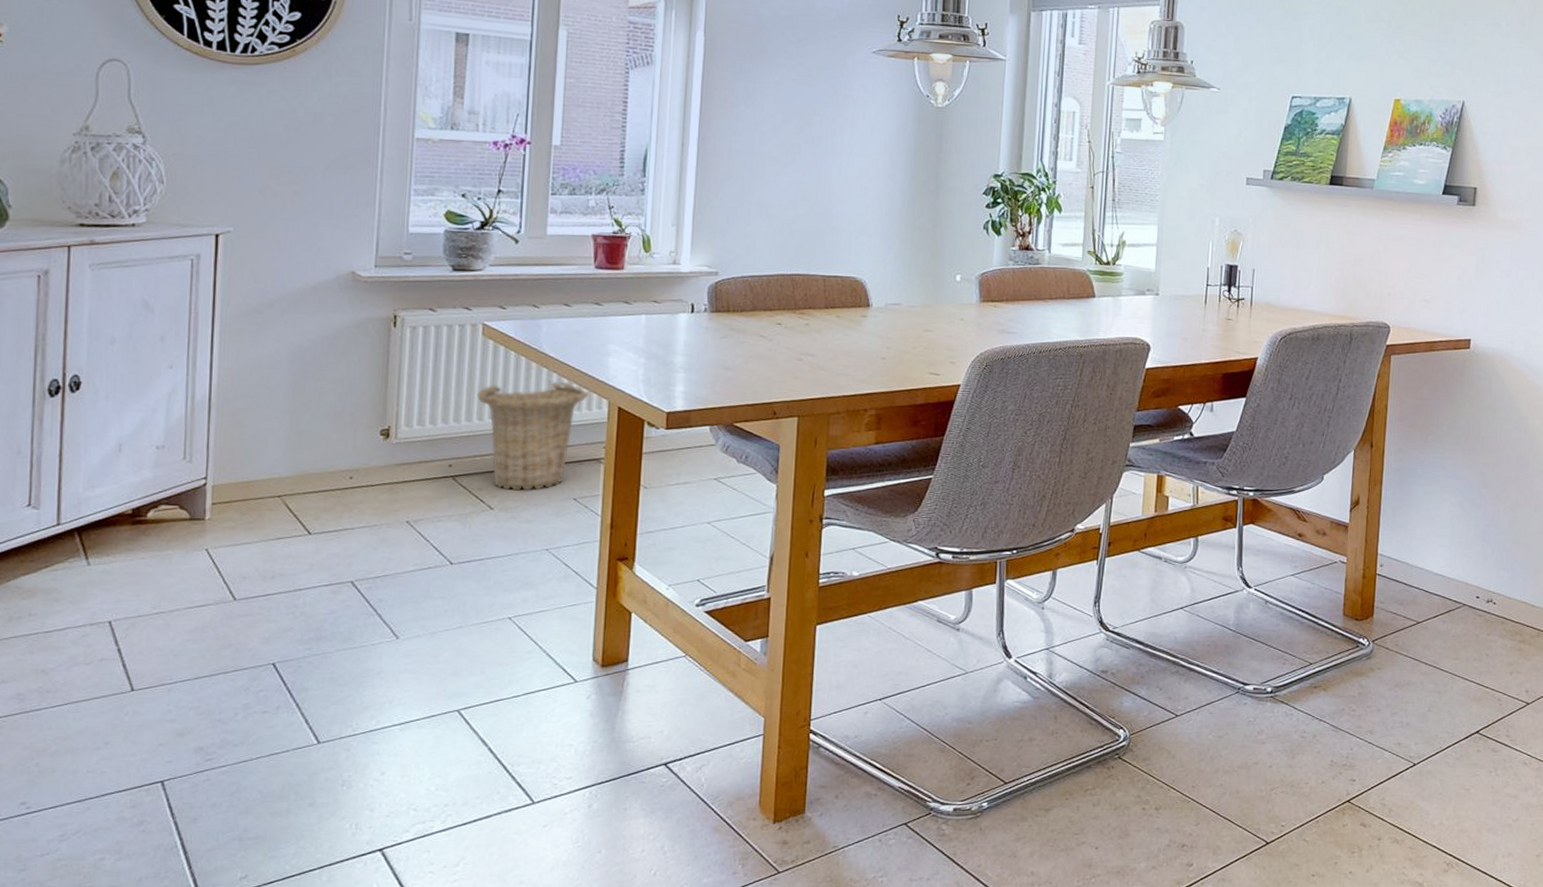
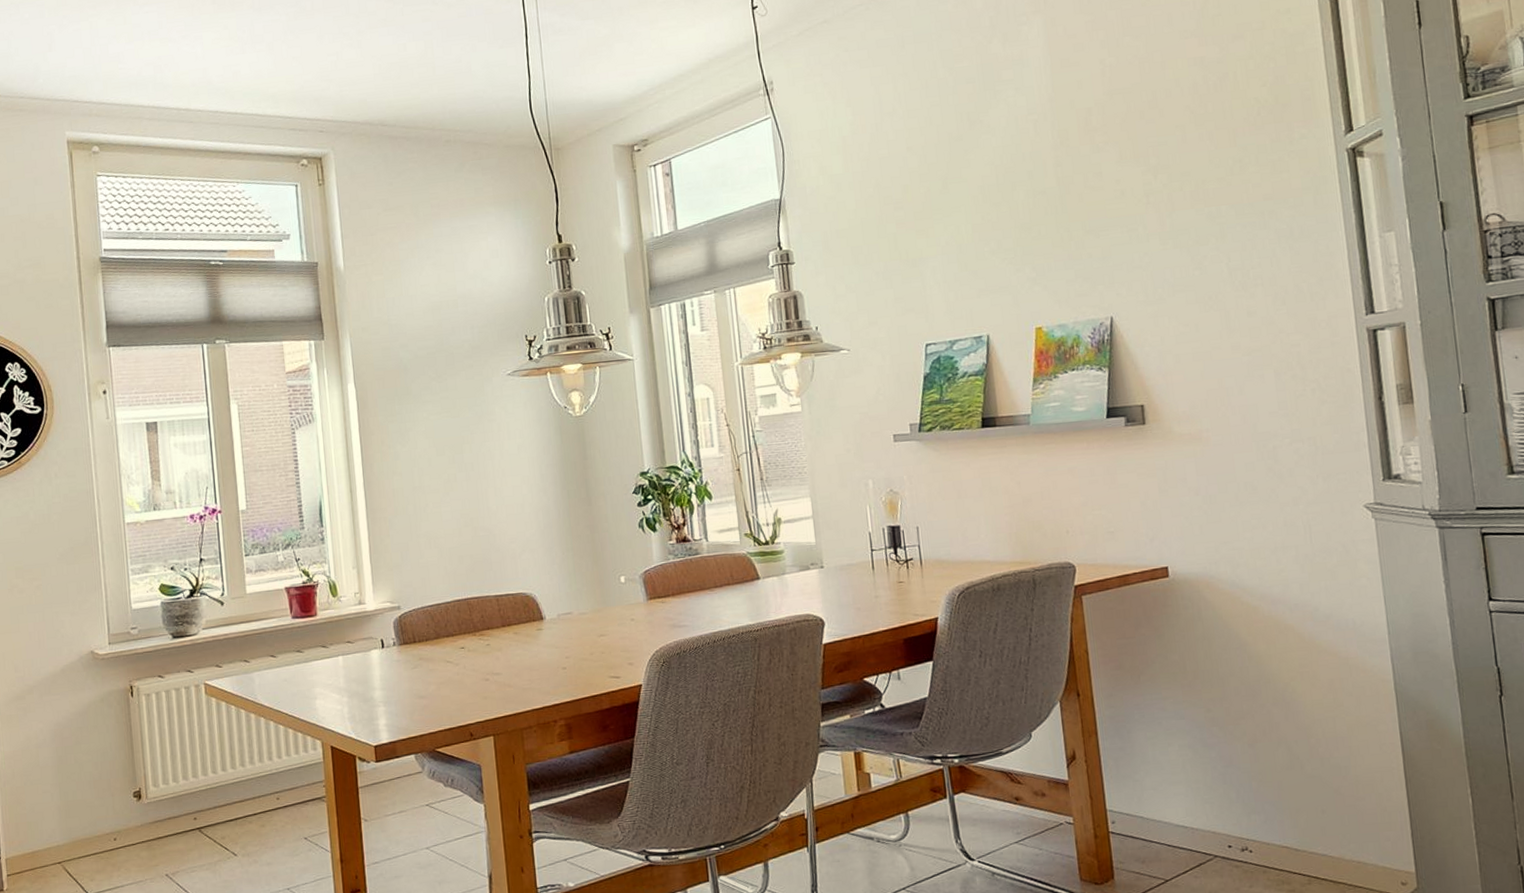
basket: present [477,381,590,491] -> none [209,728,304,837]

